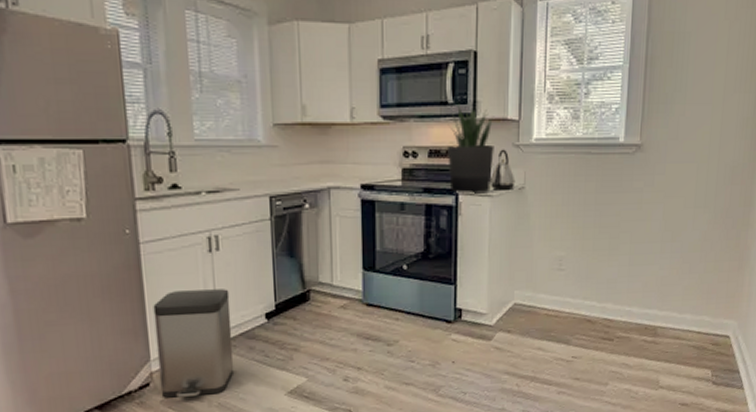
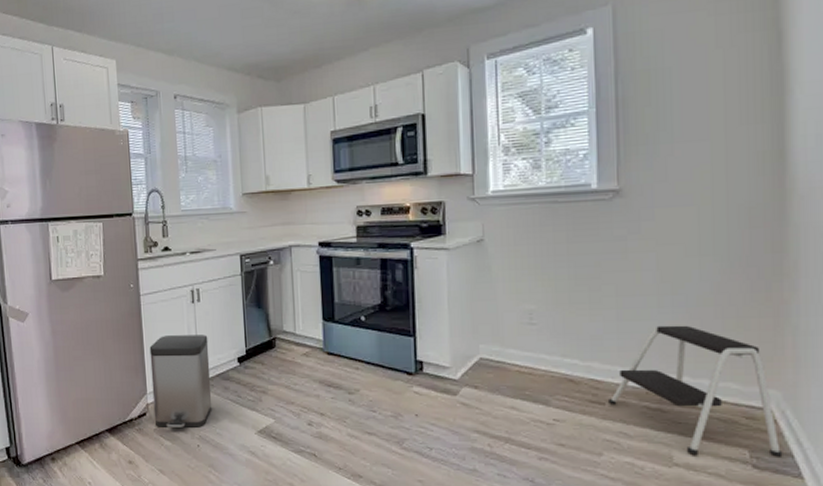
planter: present [446,104,495,195] -> none [398,164,448,249]
kettle: present [489,149,516,190] -> none [445,203,473,243]
step stool: none [616,268,733,379] -> present [609,325,783,457]

